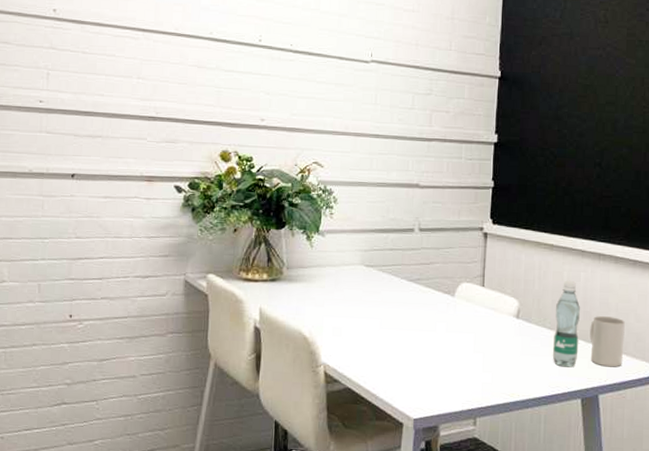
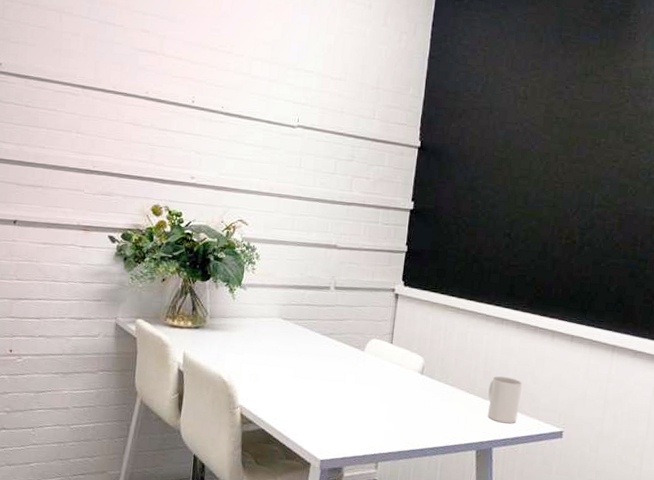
bottle: present [552,280,581,368] -> none [452,341,482,422]

